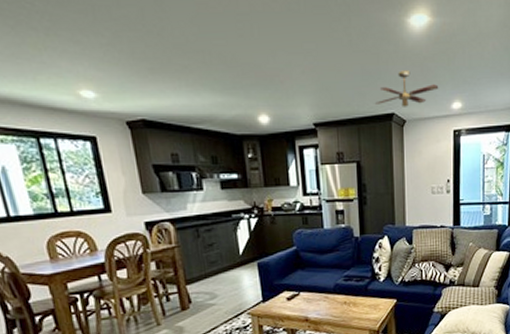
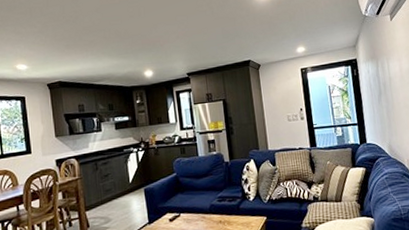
ceiling fan: present [375,70,439,107] -> none [235,28,285,55]

